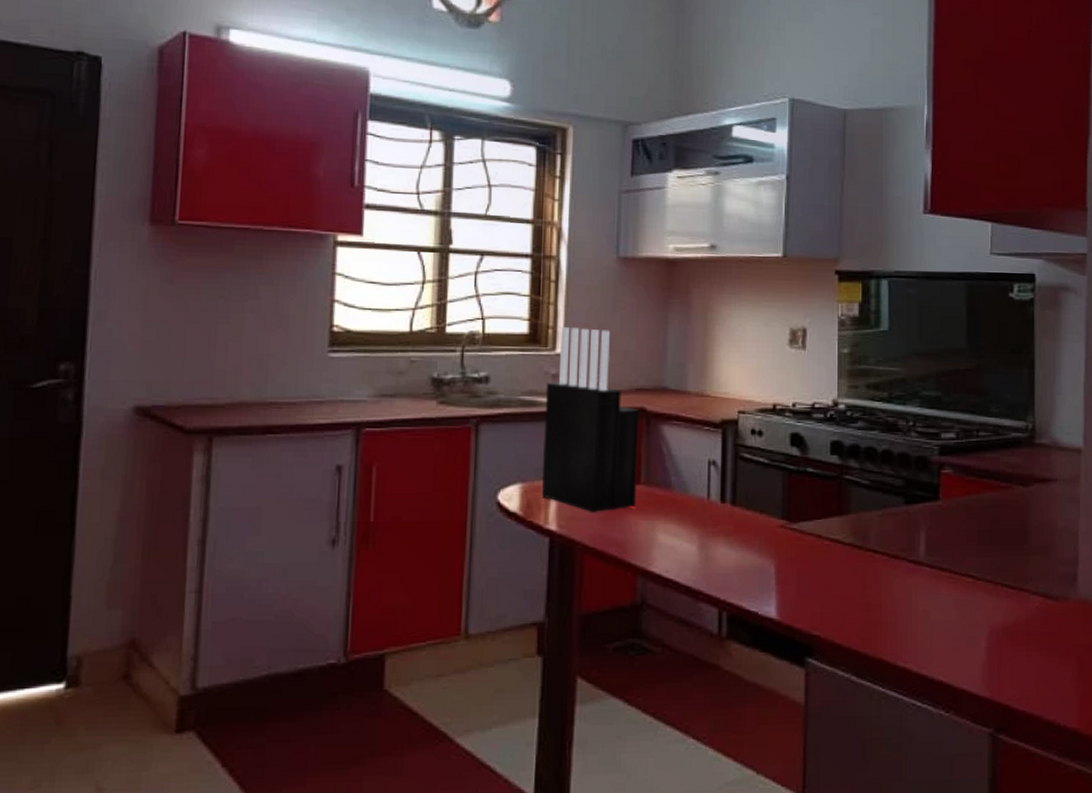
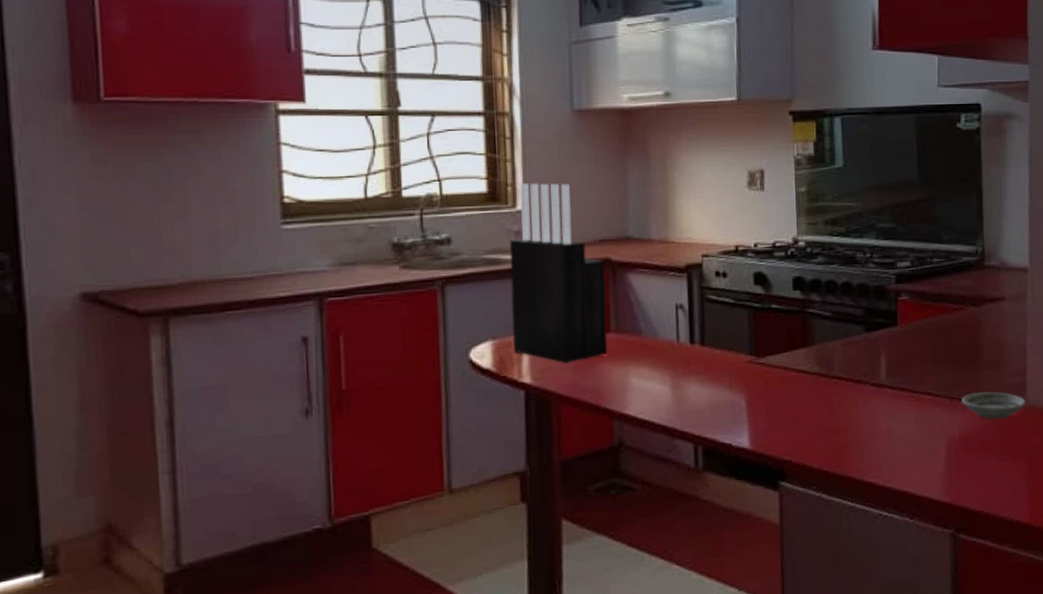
saucer: none [1006,578,1077,611] -> present [961,391,1026,420]

